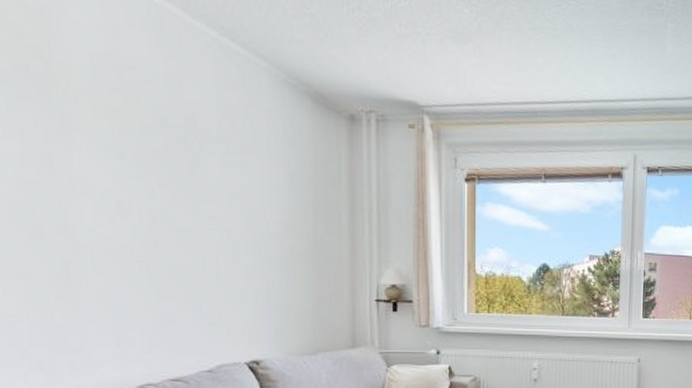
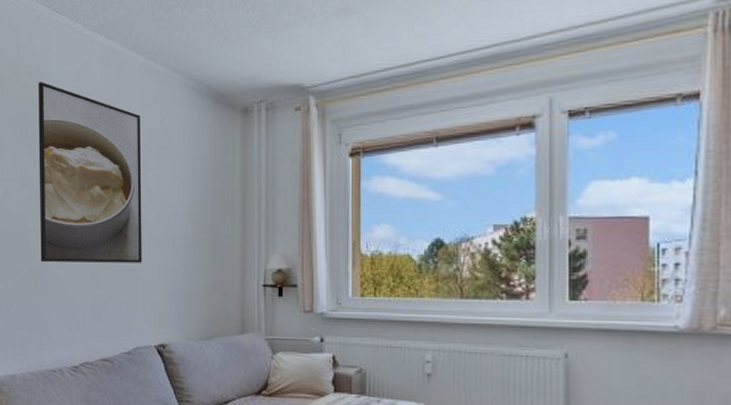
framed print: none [43,29,224,272] -> present [38,82,142,263]

